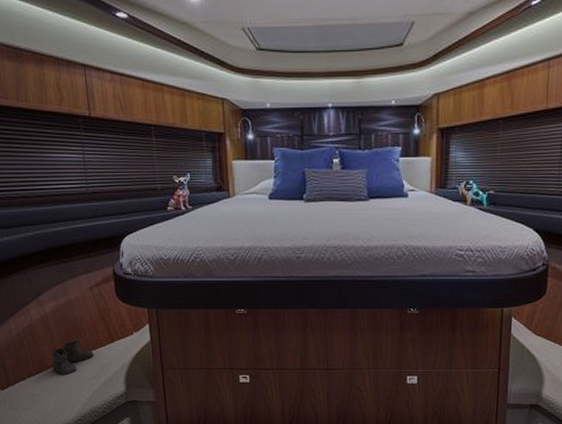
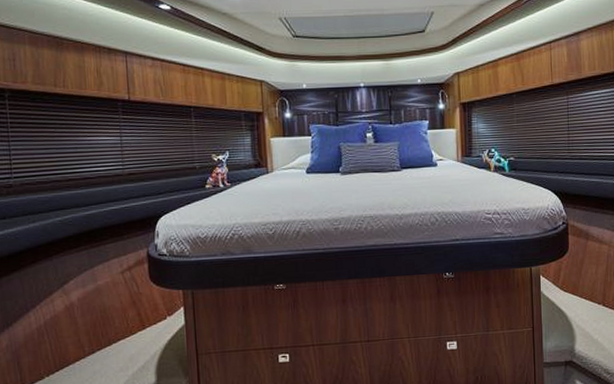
boots: present [51,341,95,377] -> none [73,330,123,373]

